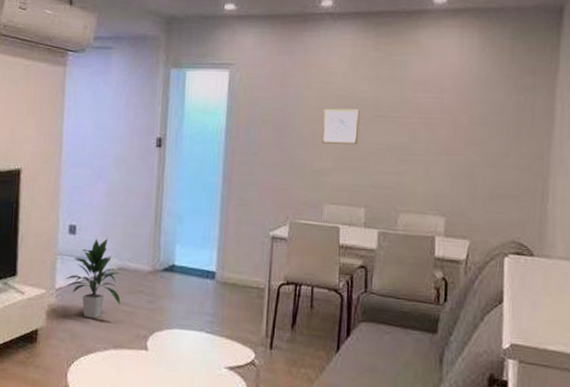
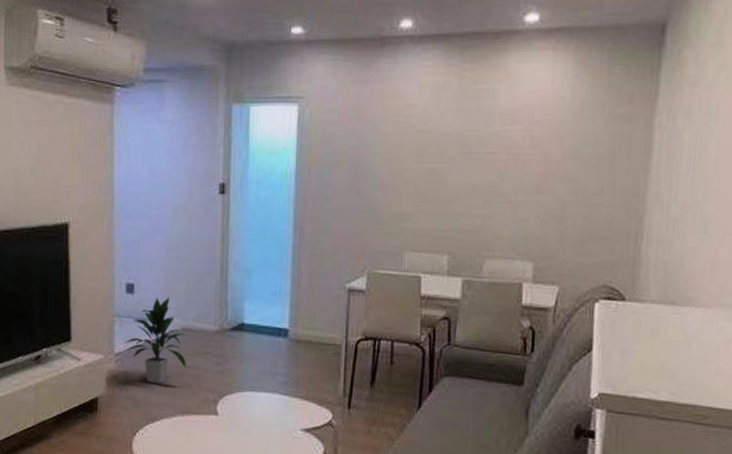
wall art: present [321,108,360,145] -> none [401,145,443,186]

